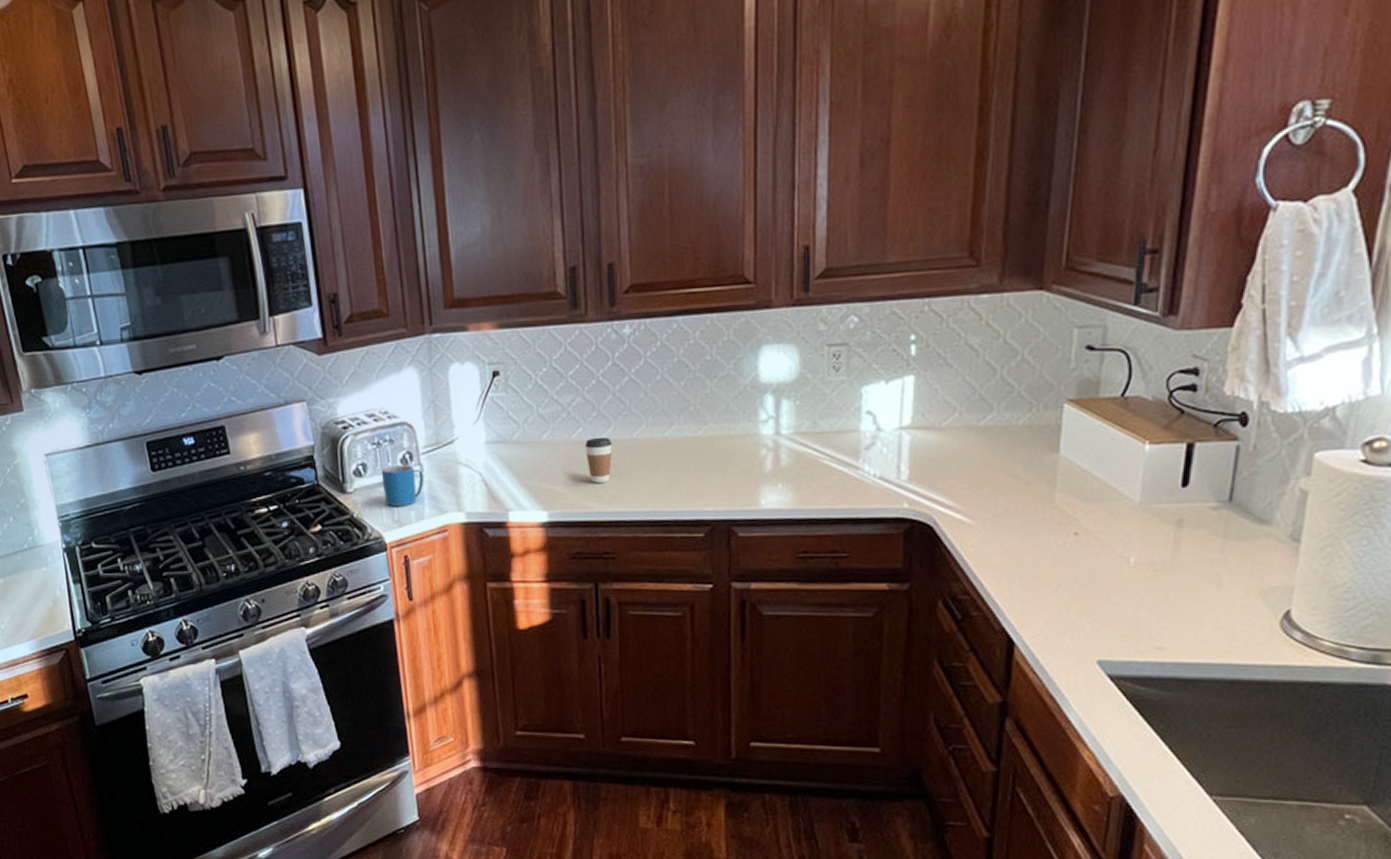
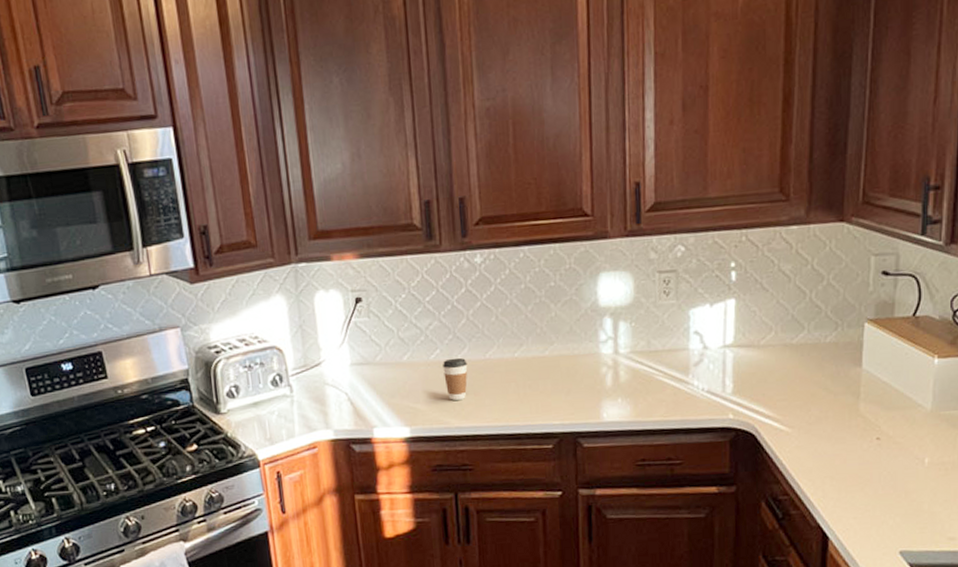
mug: present [381,465,424,507] -> none [253,386,293,426]

